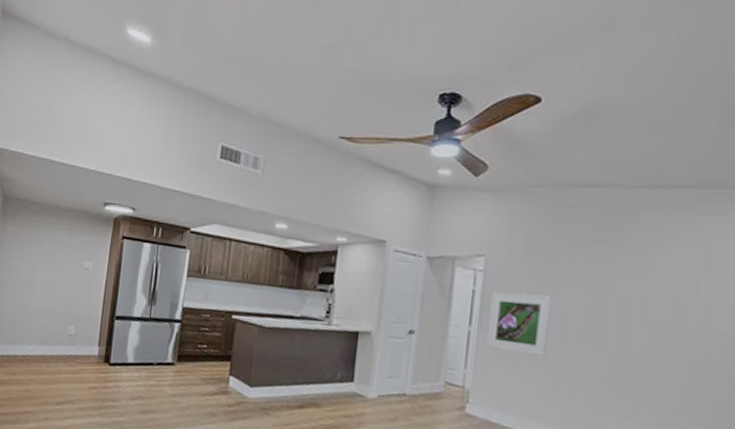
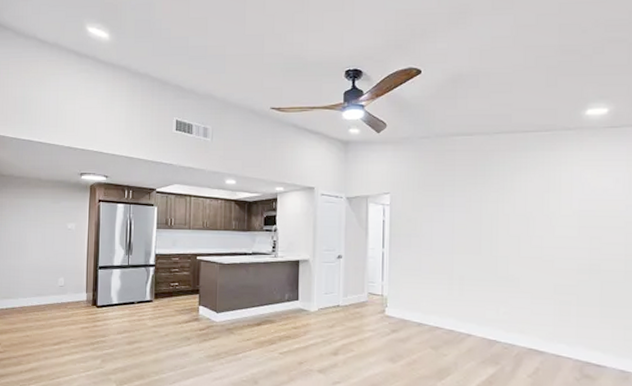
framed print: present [486,291,552,356] -> none [396,220,441,266]

